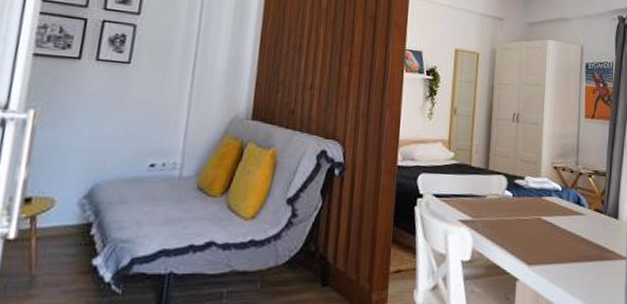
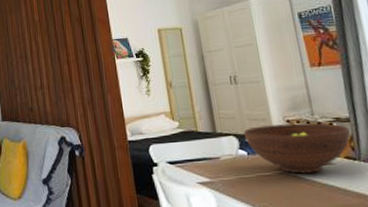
fruit bowl: none [514,168,603,222] -> present [244,123,350,174]

